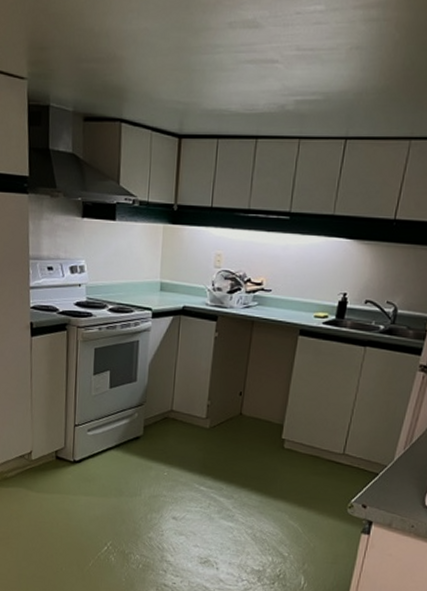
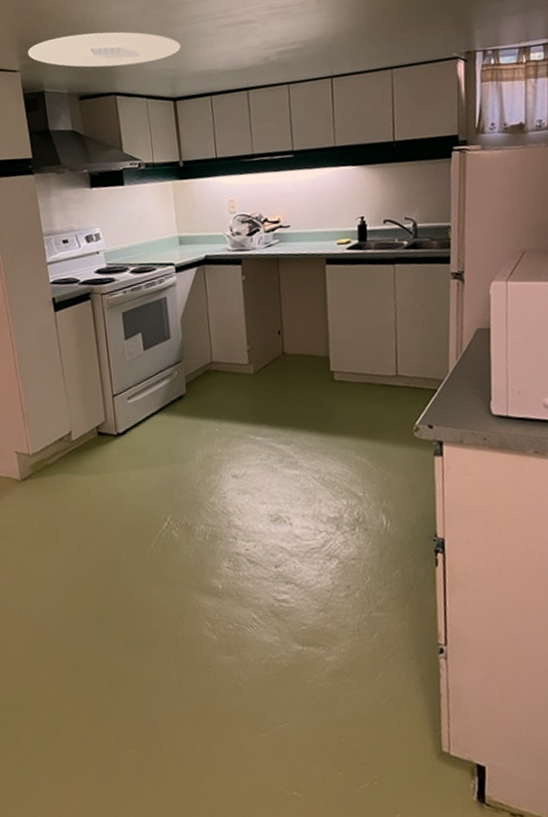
ceiling light: none [38,47,197,90] -> present [28,32,182,68]

